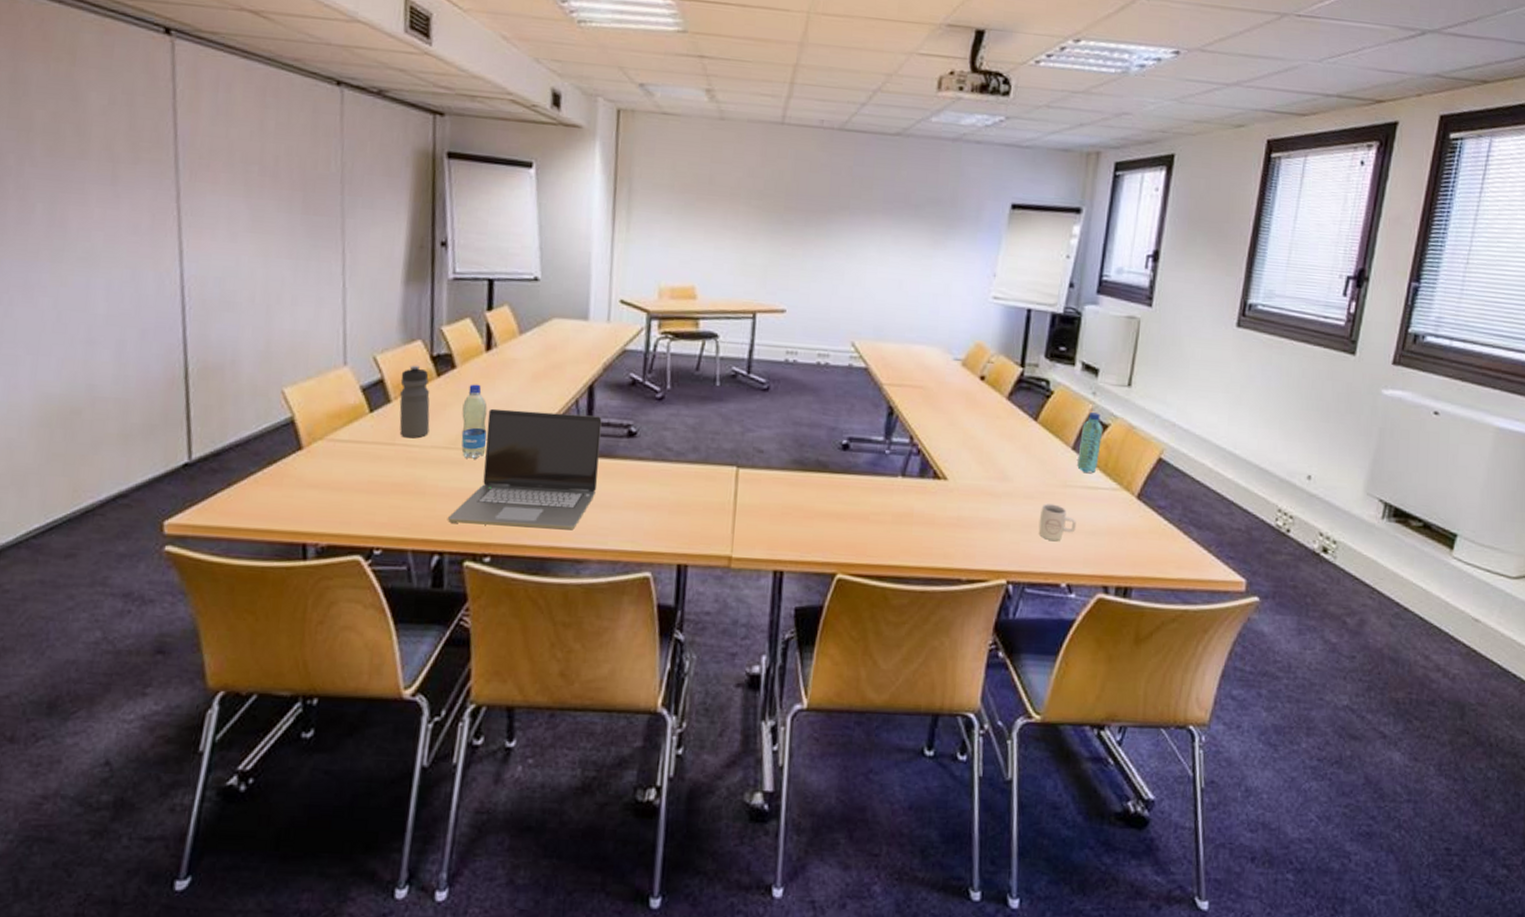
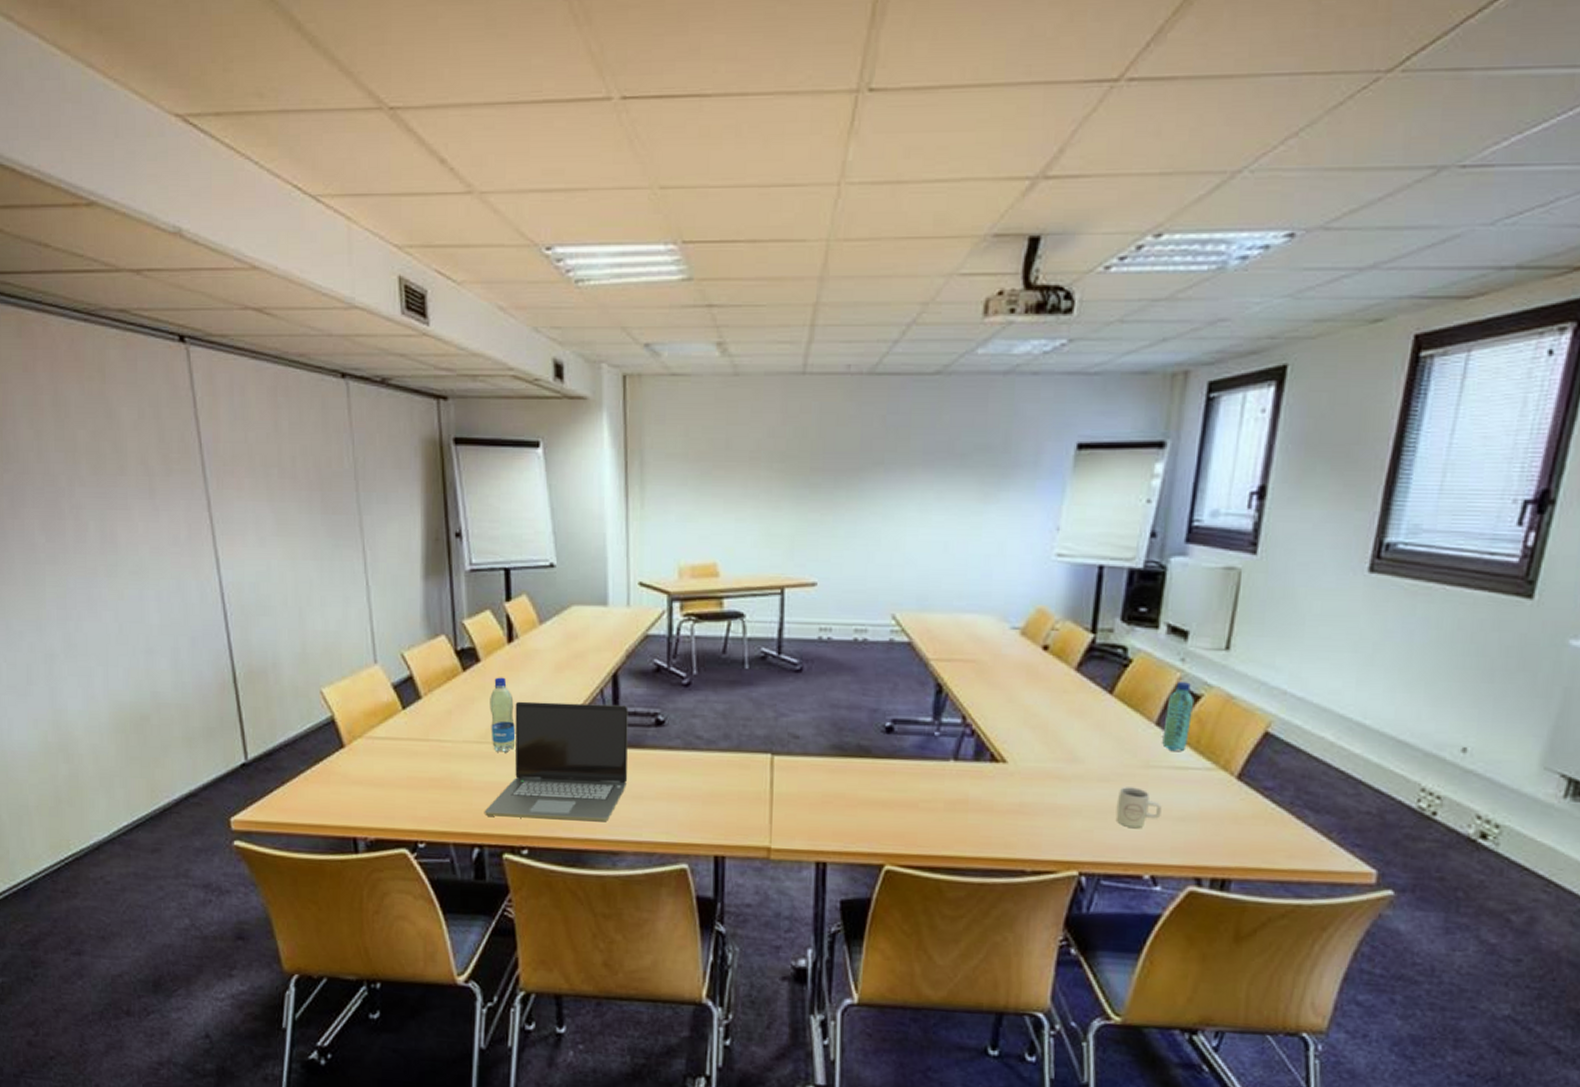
water bottle: present [399,365,430,439] -> none [428,660,460,734]

